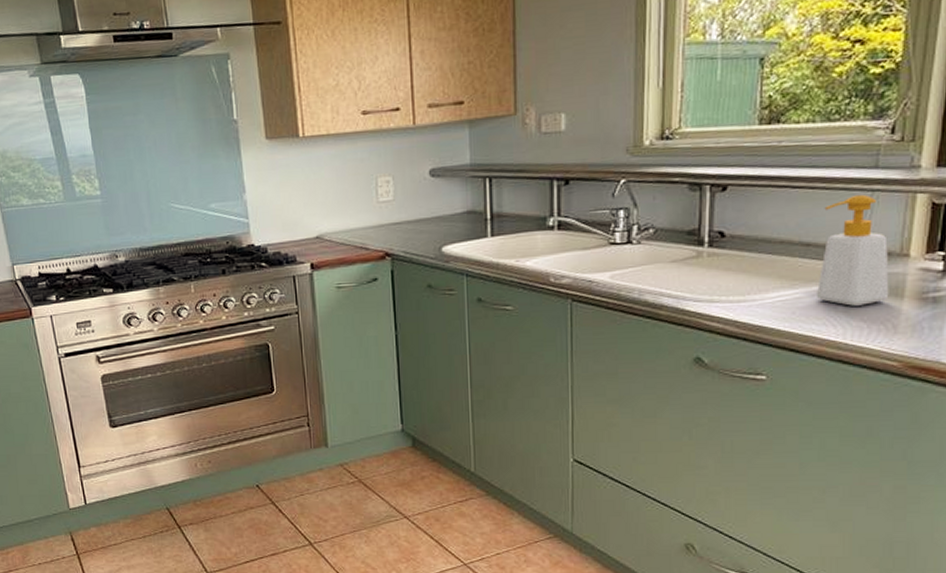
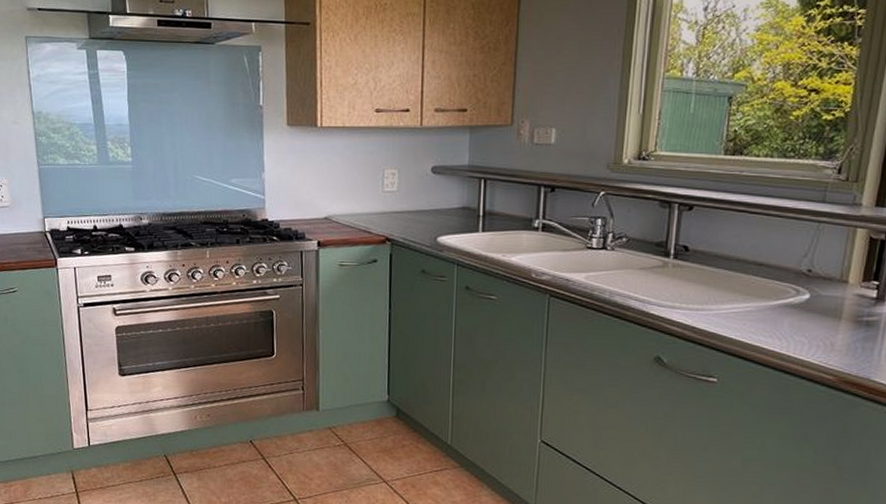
soap bottle: present [816,194,889,306] -> none [765,224,830,323]

